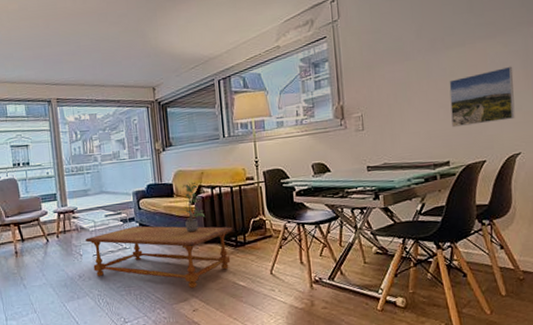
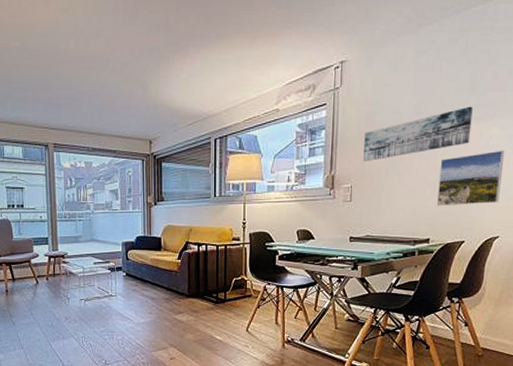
coffee table: present [85,226,233,289] -> none [74,276,215,338]
potted plant: present [179,182,206,233] -> none [165,237,190,286]
wall art: none [368,26,476,90] -> present [363,106,473,162]

